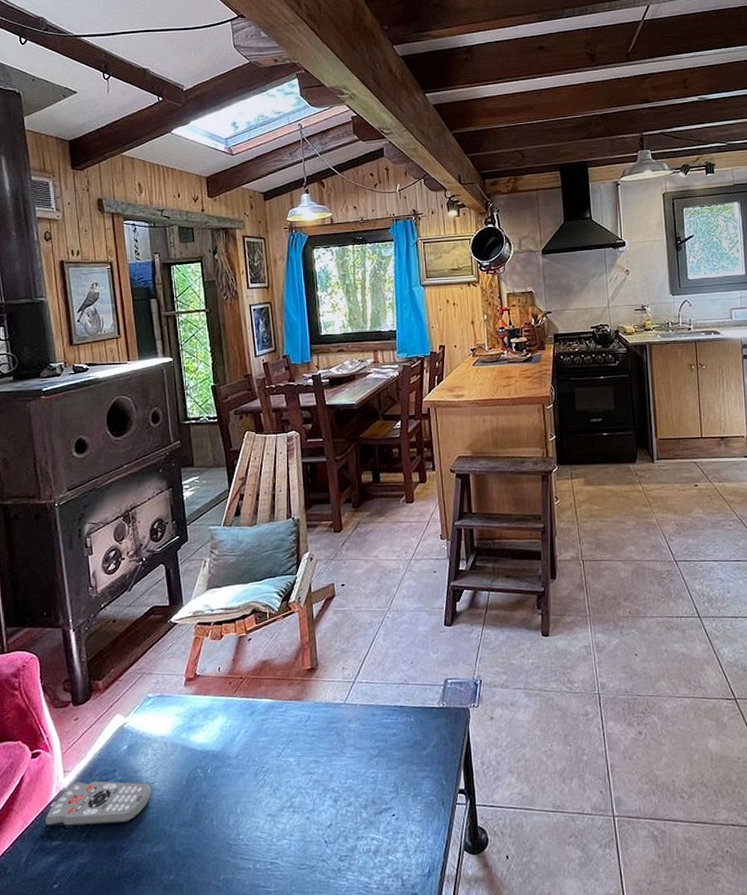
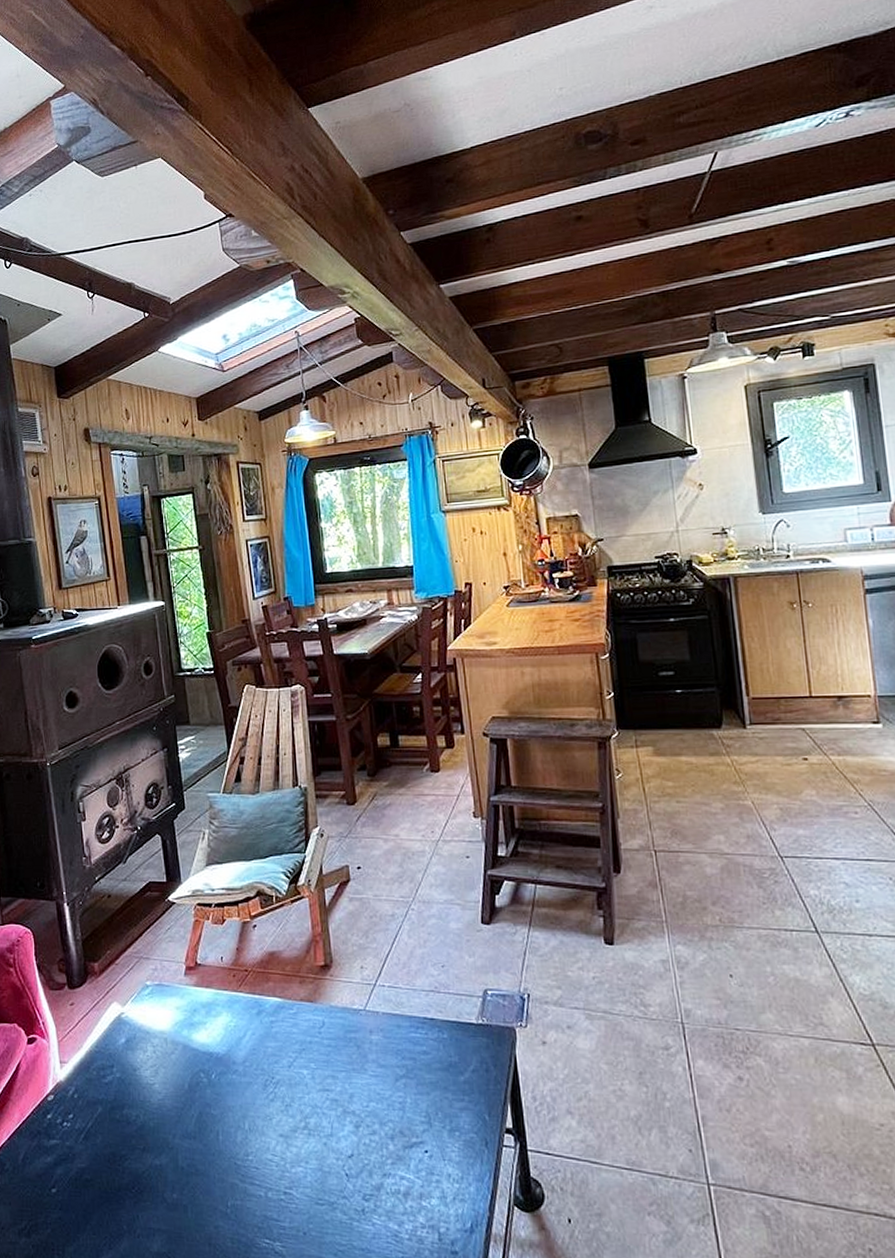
remote control: present [45,781,151,826] -> none [42,1075,151,1127]

